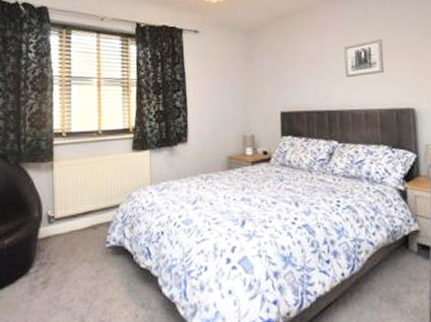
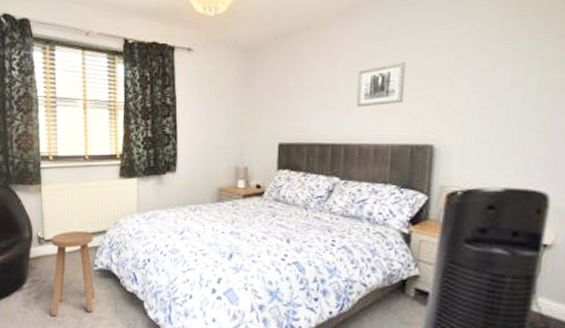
stool: none [59,206,108,301] -> present [51,231,96,316]

